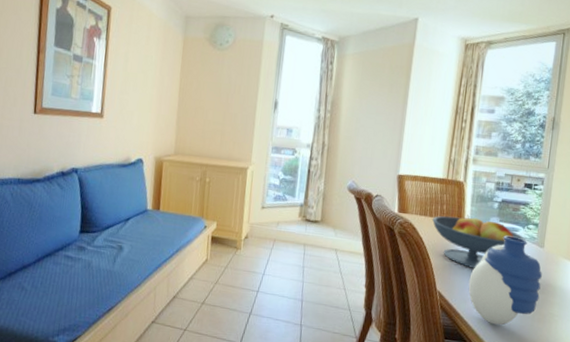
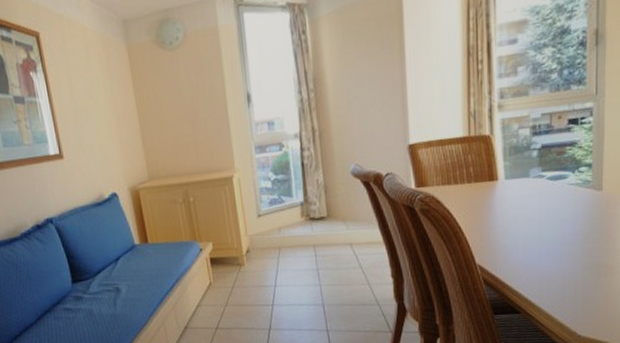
fruit bowl: present [432,214,526,268] -> none [457,172,579,232]
vase: present [468,235,542,325] -> none [513,184,604,289]

